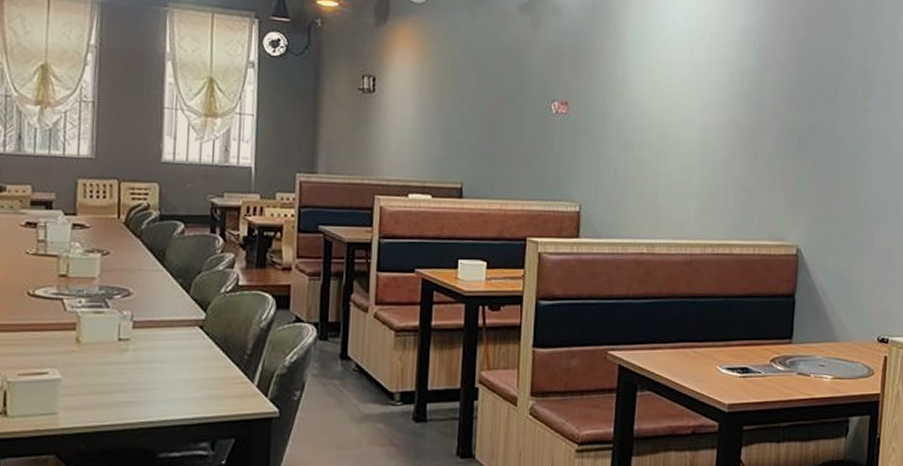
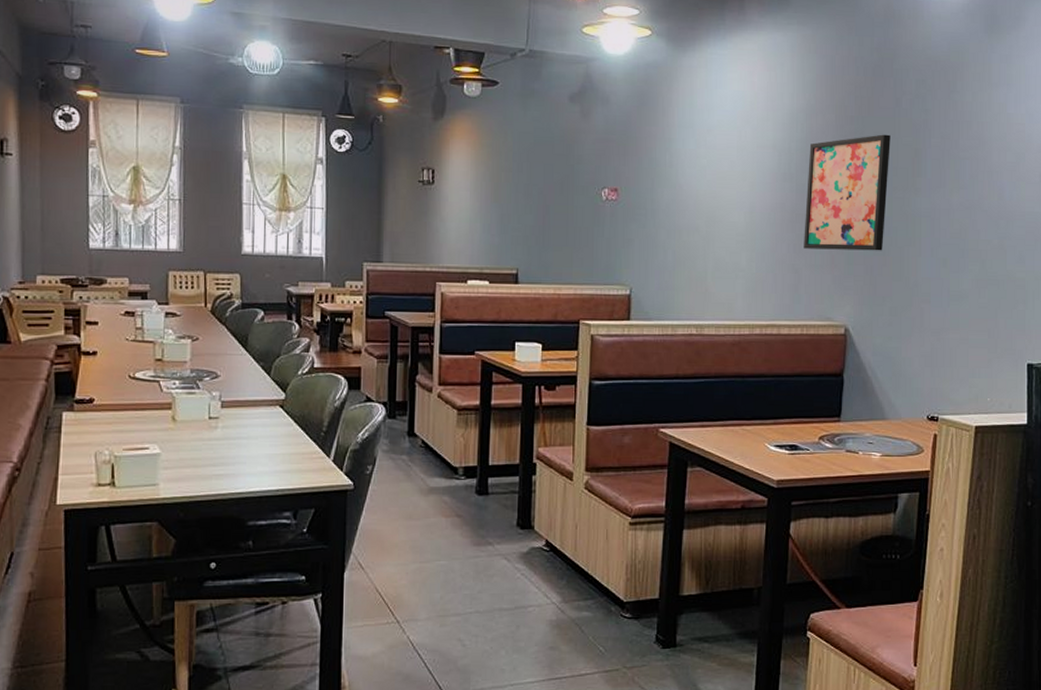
wall art: none [756,54,841,171] -> present [804,134,891,251]

